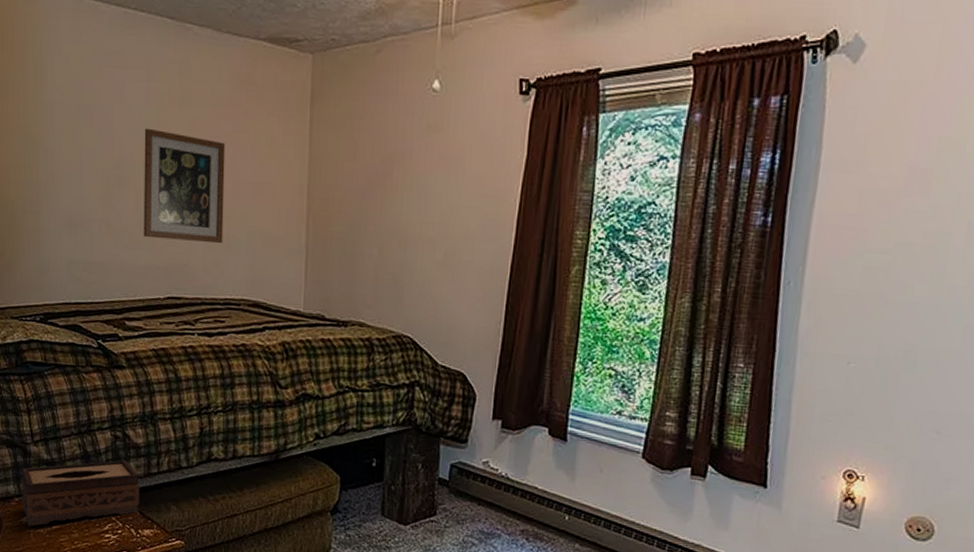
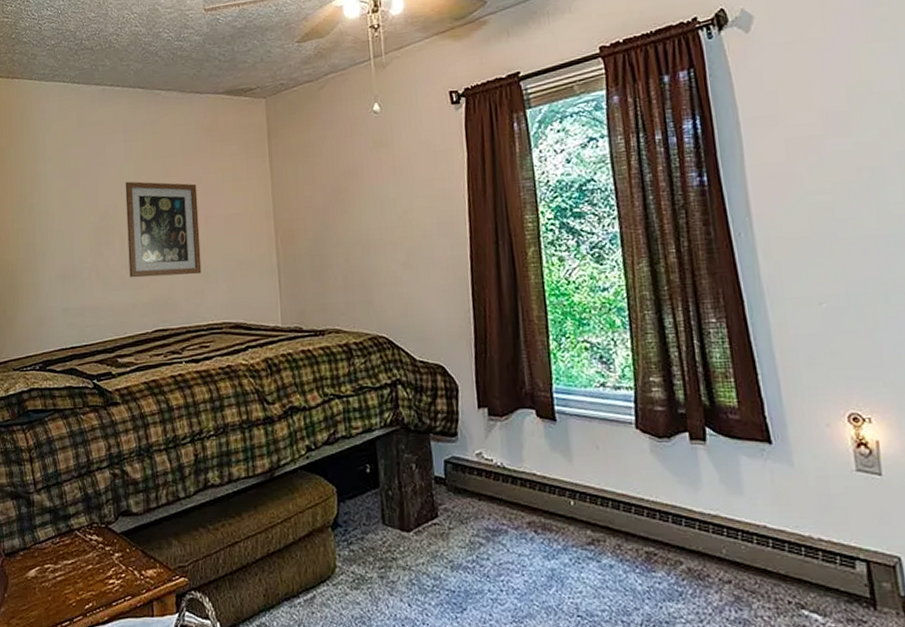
tissue box: present [21,460,140,526] -> none [25,498,141,580]

